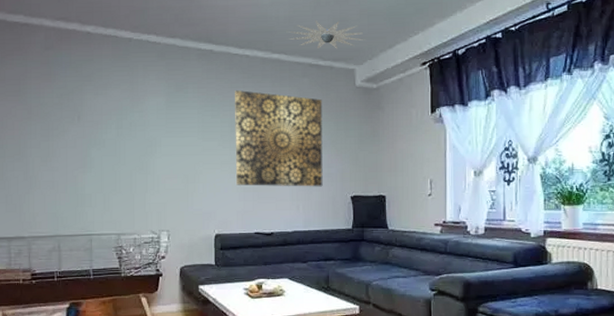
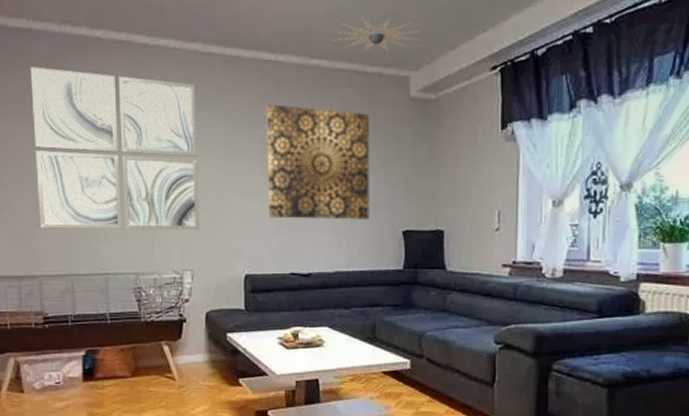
wall art: none [26,56,175,196] -> present [30,67,199,231]

